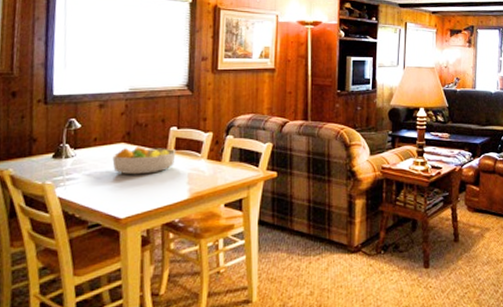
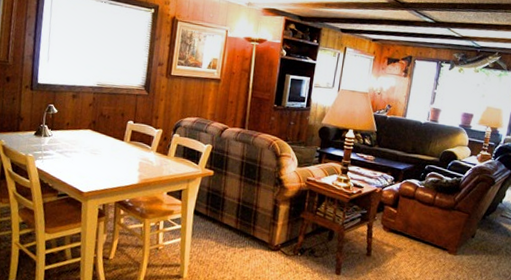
fruit bowl: present [112,145,176,175] -> none [80,133,132,158]

